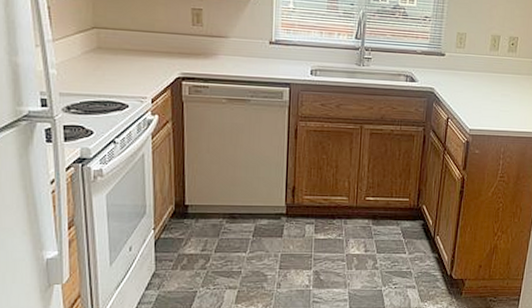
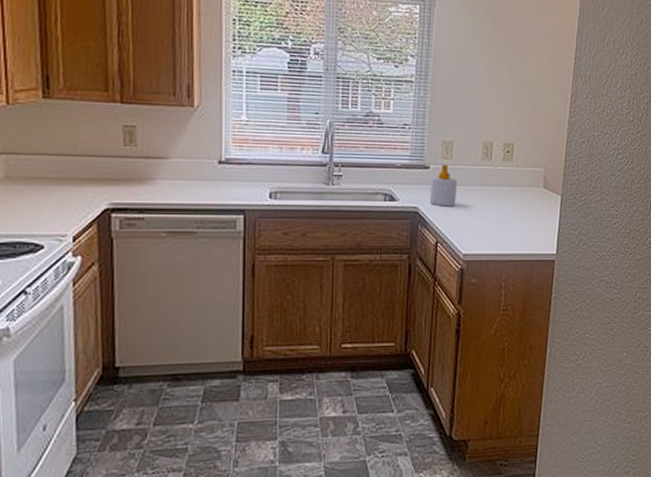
soap bottle: none [444,52,468,89] -> present [430,164,457,207]

